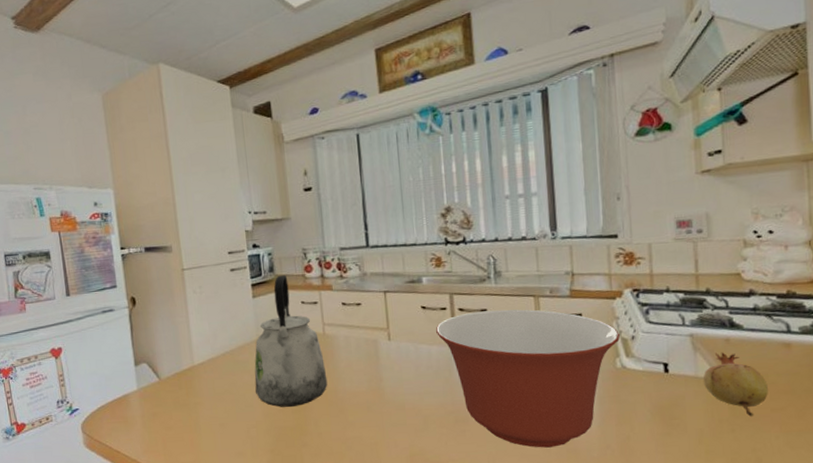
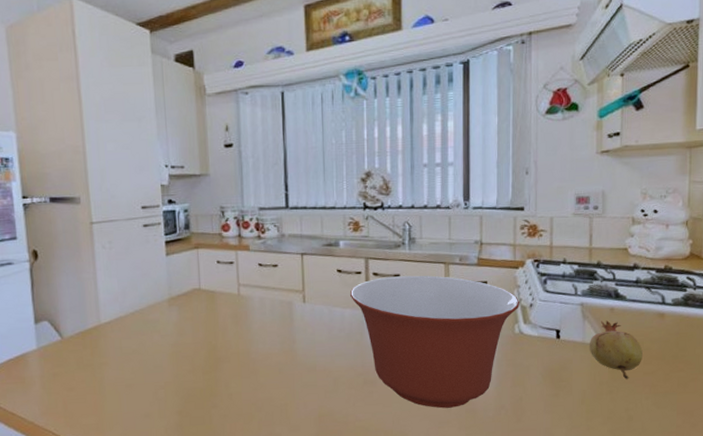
kettle: present [254,274,328,407] -> none [165,233,240,368]

